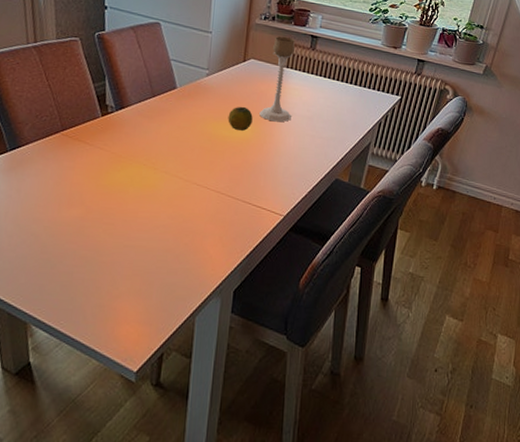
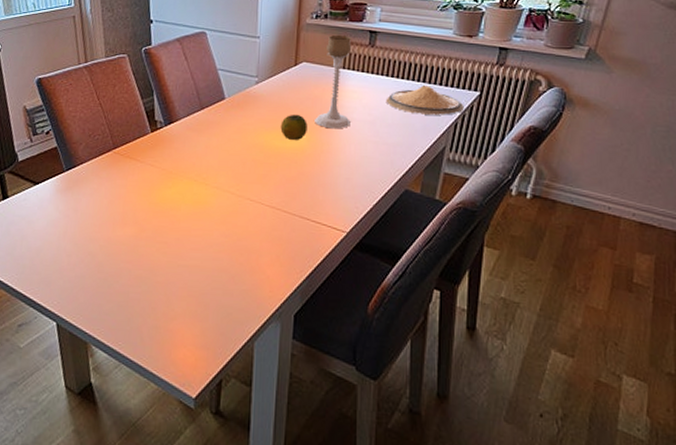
plate: none [322,87,388,115] -> present [385,85,465,115]

